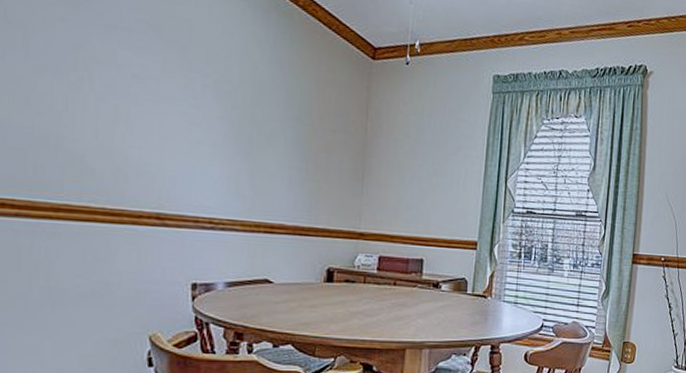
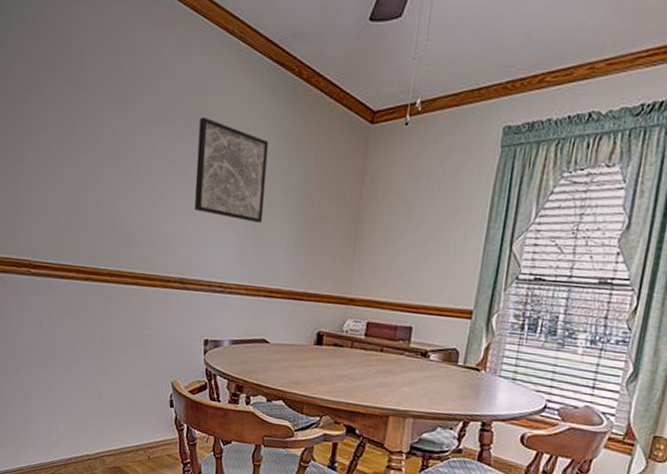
wall art: none [172,31,263,153] -> present [194,117,269,224]

